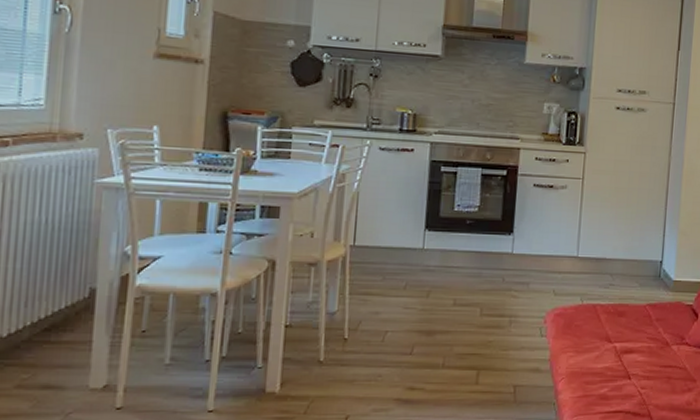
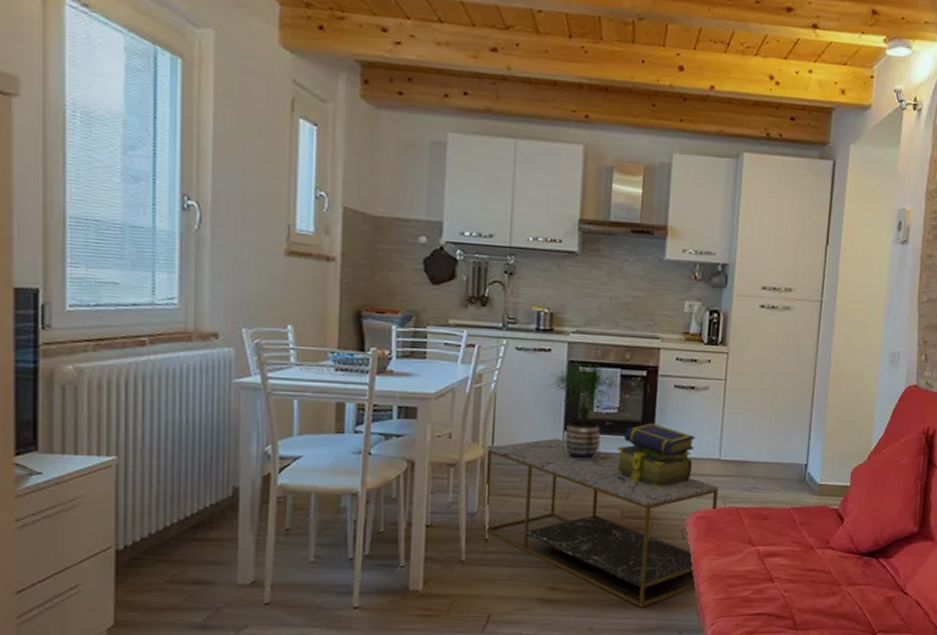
coffee table: none [342,236,576,407] -> present [482,438,719,607]
potted plant: none [411,162,479,259] -> present [549,362,619,461]
stack of books: none [475,221,555,286] -> present [615,423,696,488]

